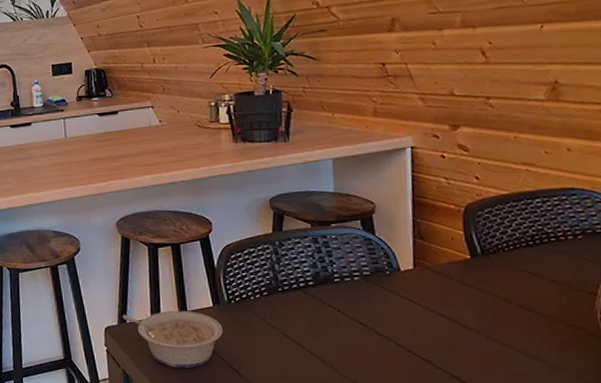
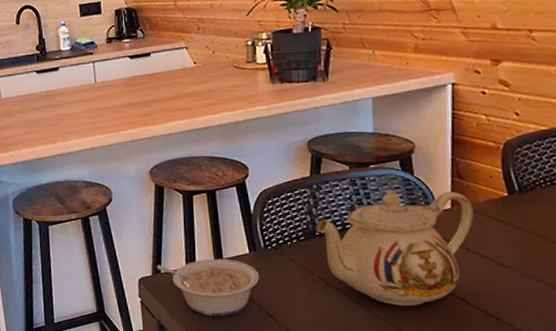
teapot: none [278,248,437,365] -> present [315,189,474,306]

